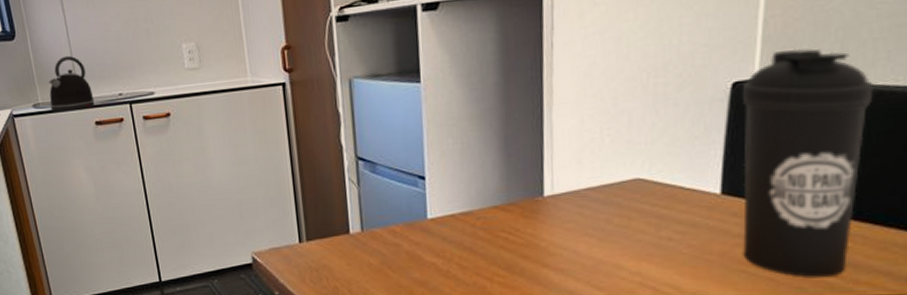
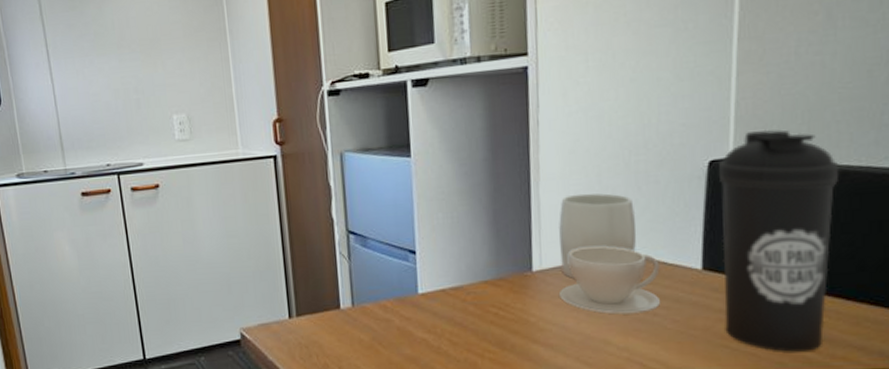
kettle: present [49,55,95,112] -> none [34,124,82,182]
teacup: none [570,170,677,240] -> present [558,246,661,315]
mug: none [572,117,653,203] -> present [559,193,637,278]

